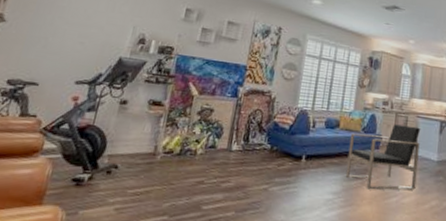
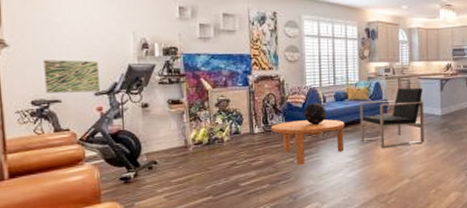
wall art: none [26,40,89,81] -> present [43,60,100,93]
coffee table: none [250,142,332,195] -> present [271,119,345,166]
decorative globe: none [288,125,315,151] -> present [304,102,327,125]

